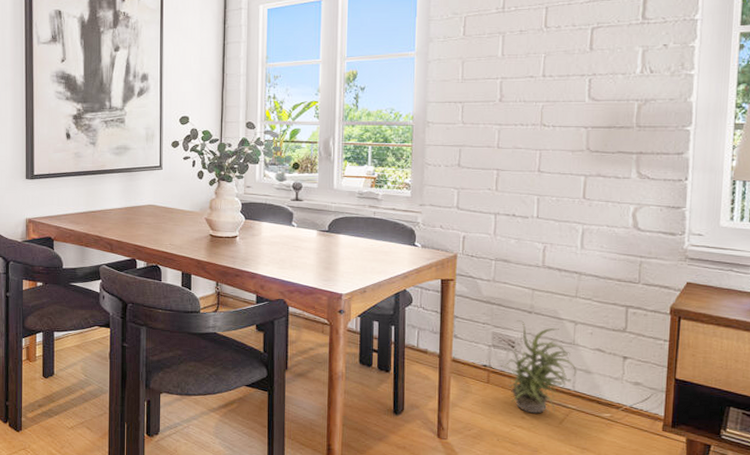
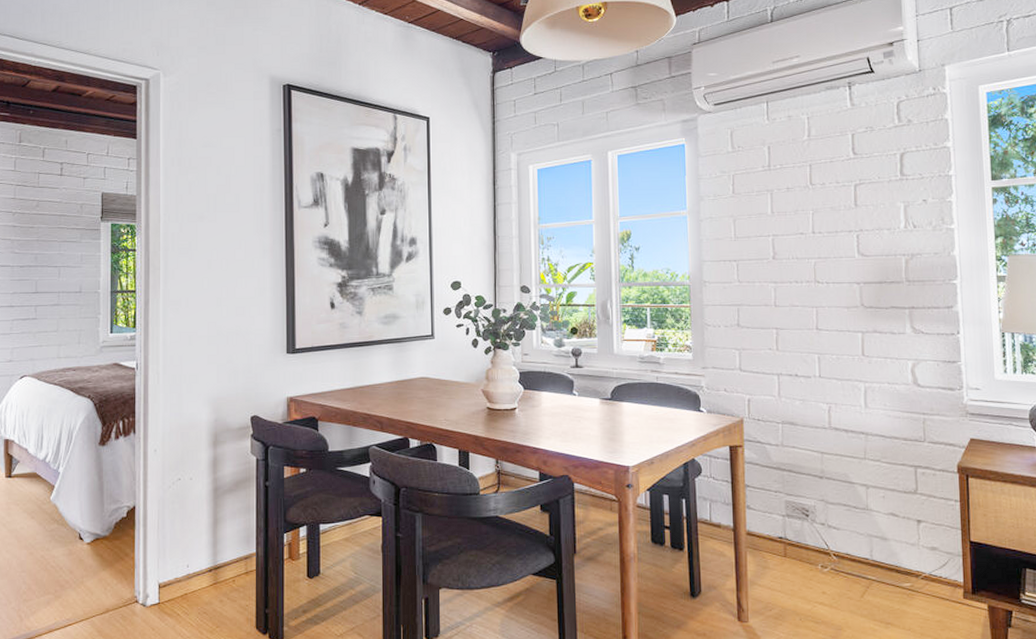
potted plant: present [500,320,577,414] -> none [796,487,873,588]

